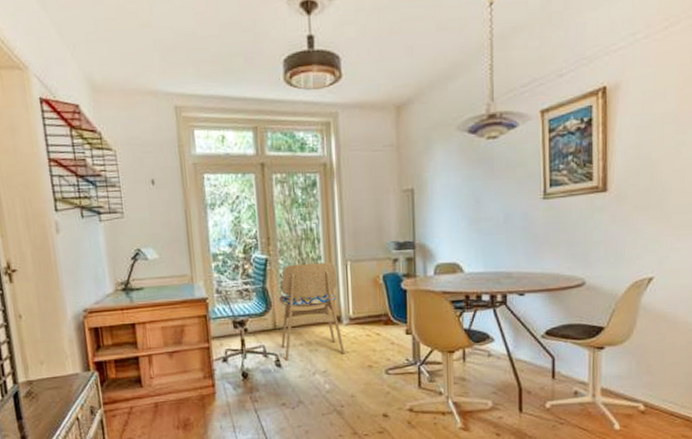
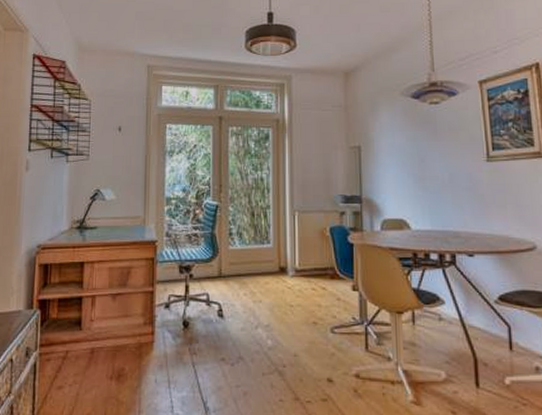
dining chair: present [279,262,345,361] -> none [225,212,289,311]

